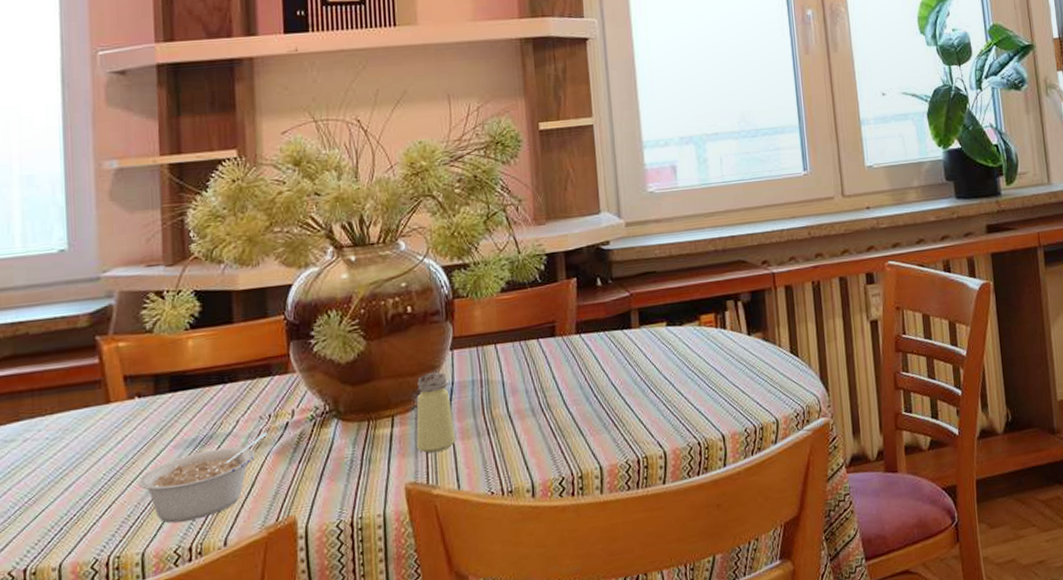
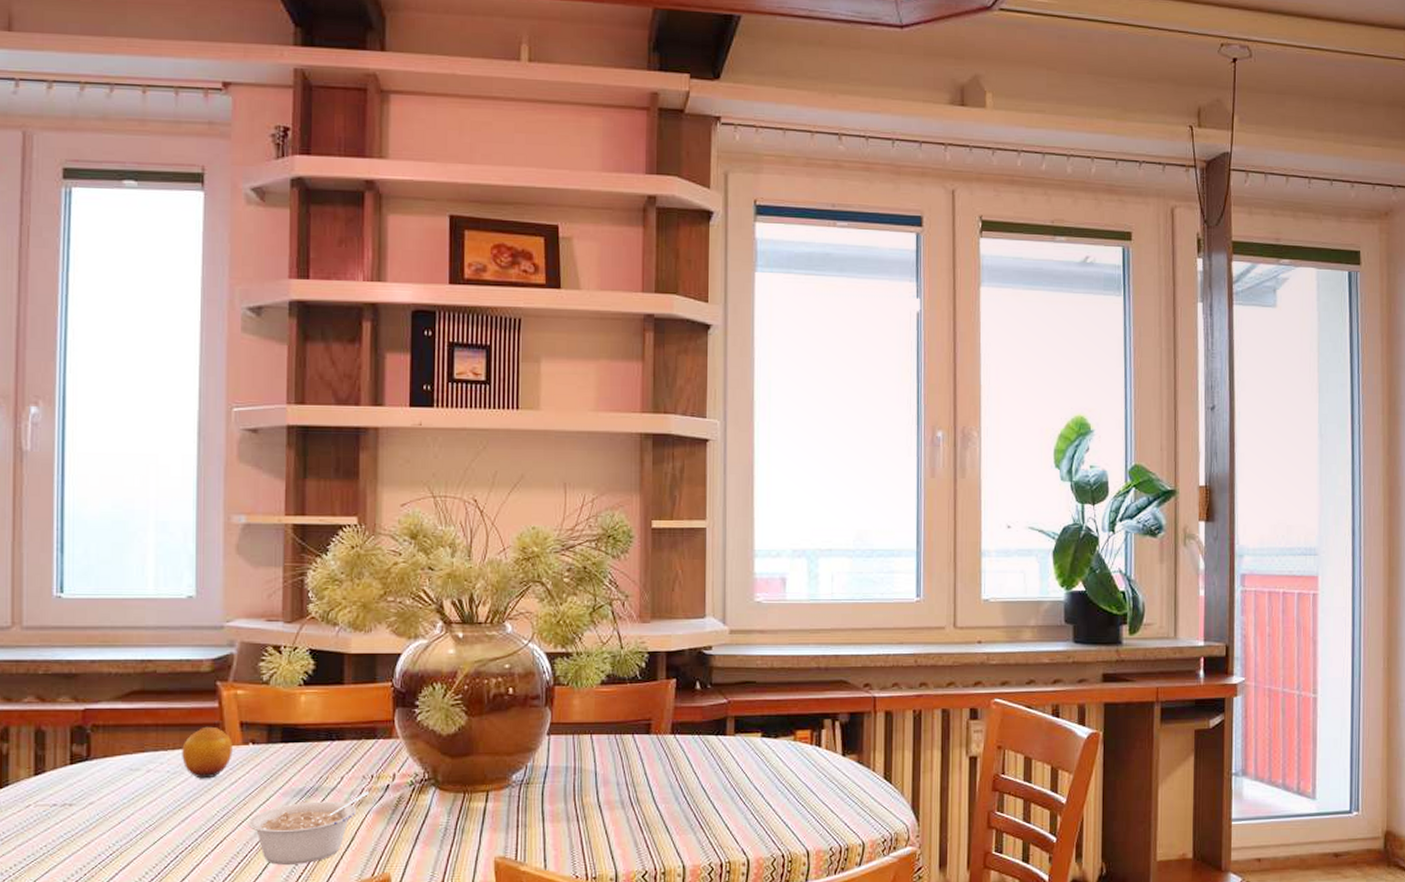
fruit: none [61,384,117,442] -> present [182,726,233,779]
saltshaker: present [416,372,456,453] -> none [509,755,546,832]

